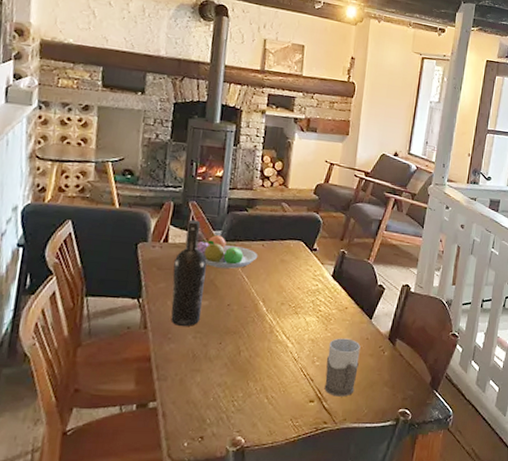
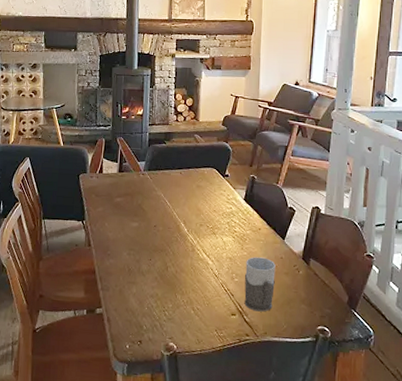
wine bottle: present [171,219,207,327] -> none [108,153,135,245]
fruit bowl: present [196,234,258,269] -> none [125,164,177,194]

